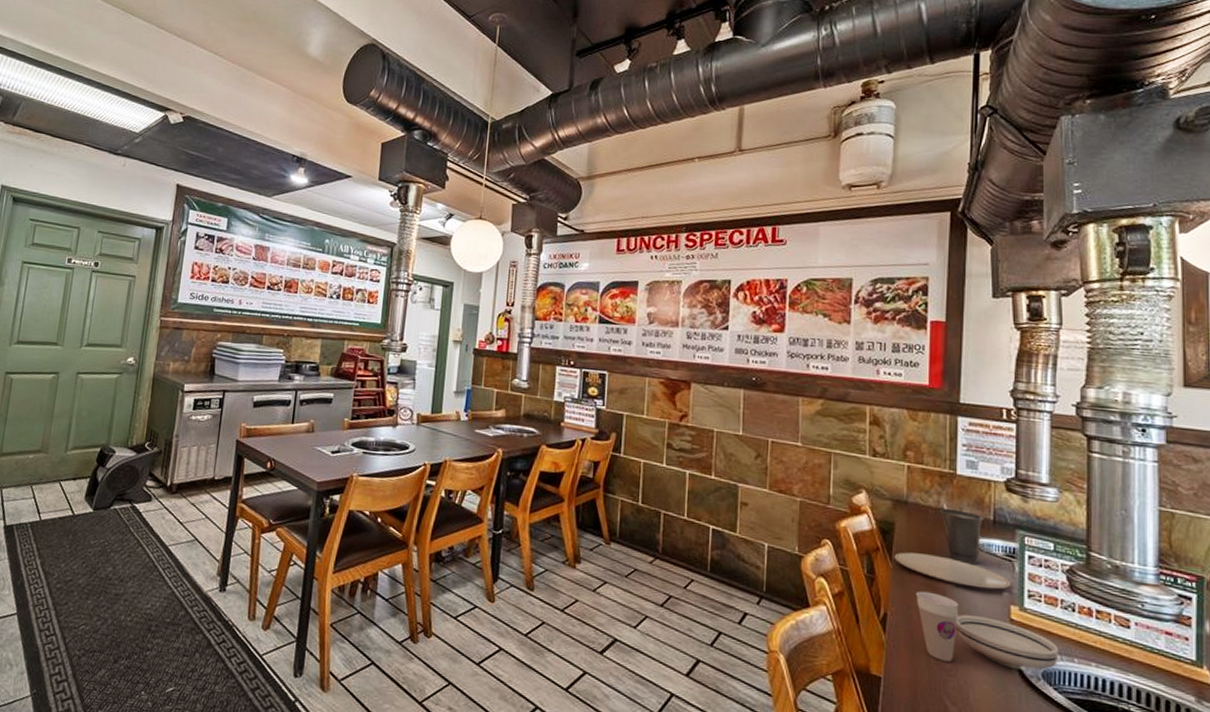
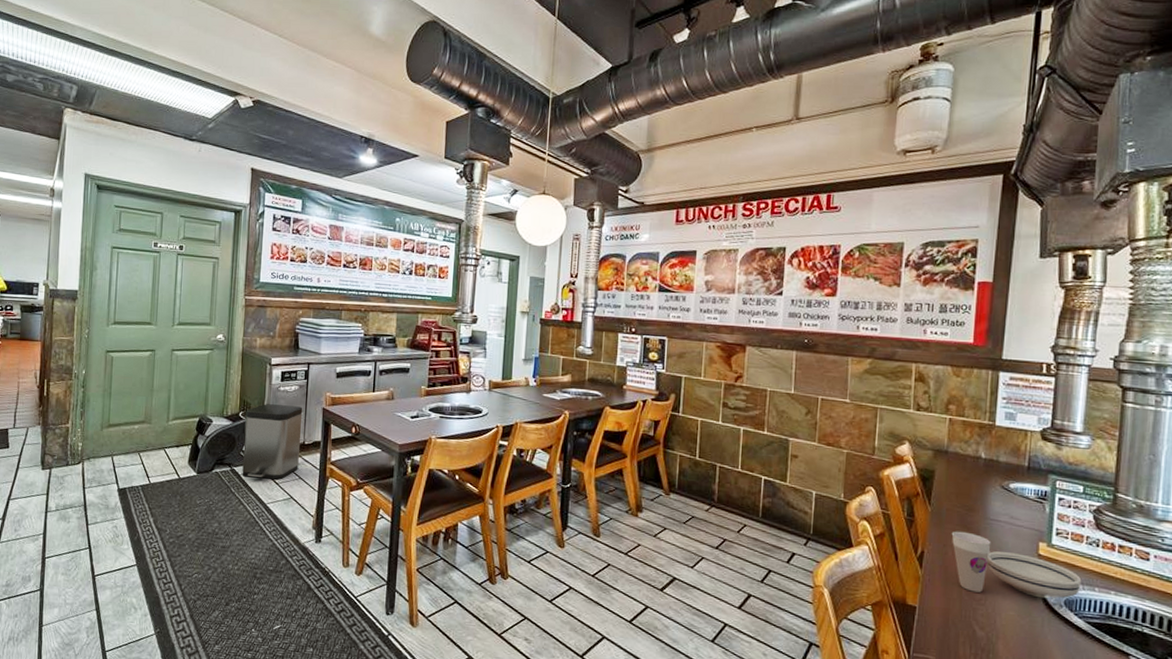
pedal bin: none [143,434,215,519] -> present [242,404,303,480]
plate: present [894,552,1011,590] -> none [932,496,1041,529]
cup: present [938,509,985,565] -> none [976,457,1020,507]

